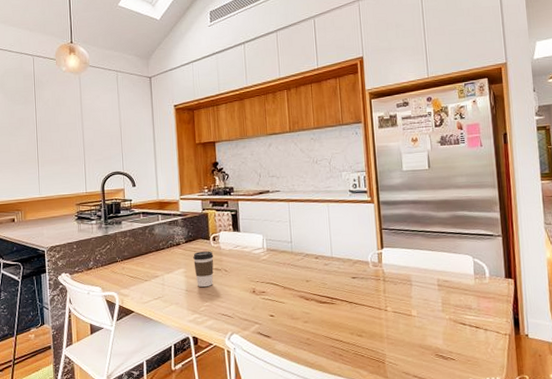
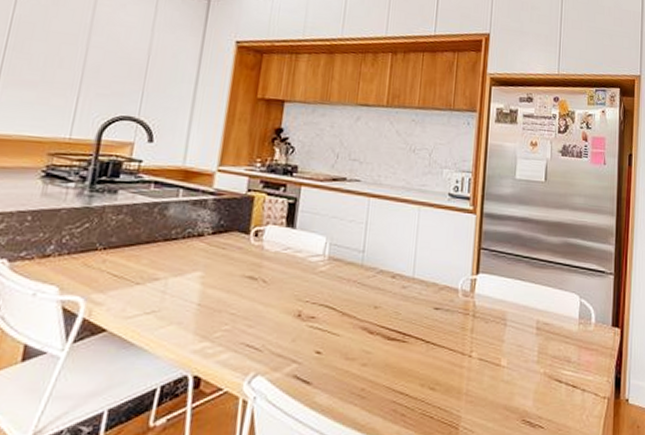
coffee cup: present [193,251,214,288] -> none [217,249,251,303]

